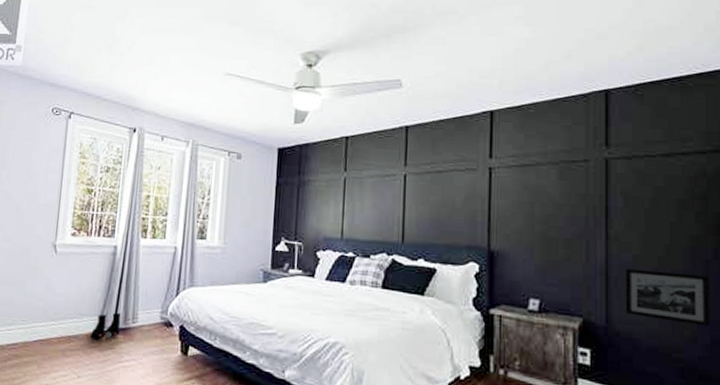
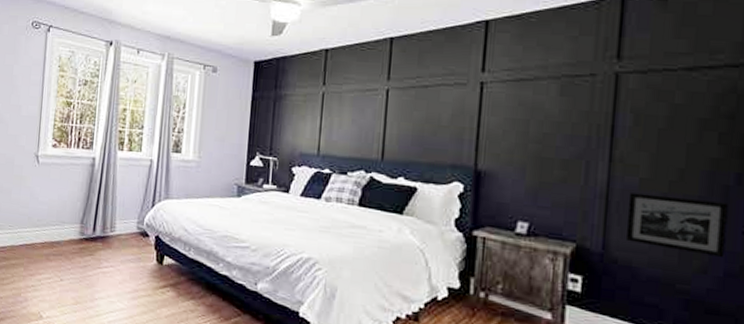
boots: present [91,312,122,339] -> none [72,221,100,246]

